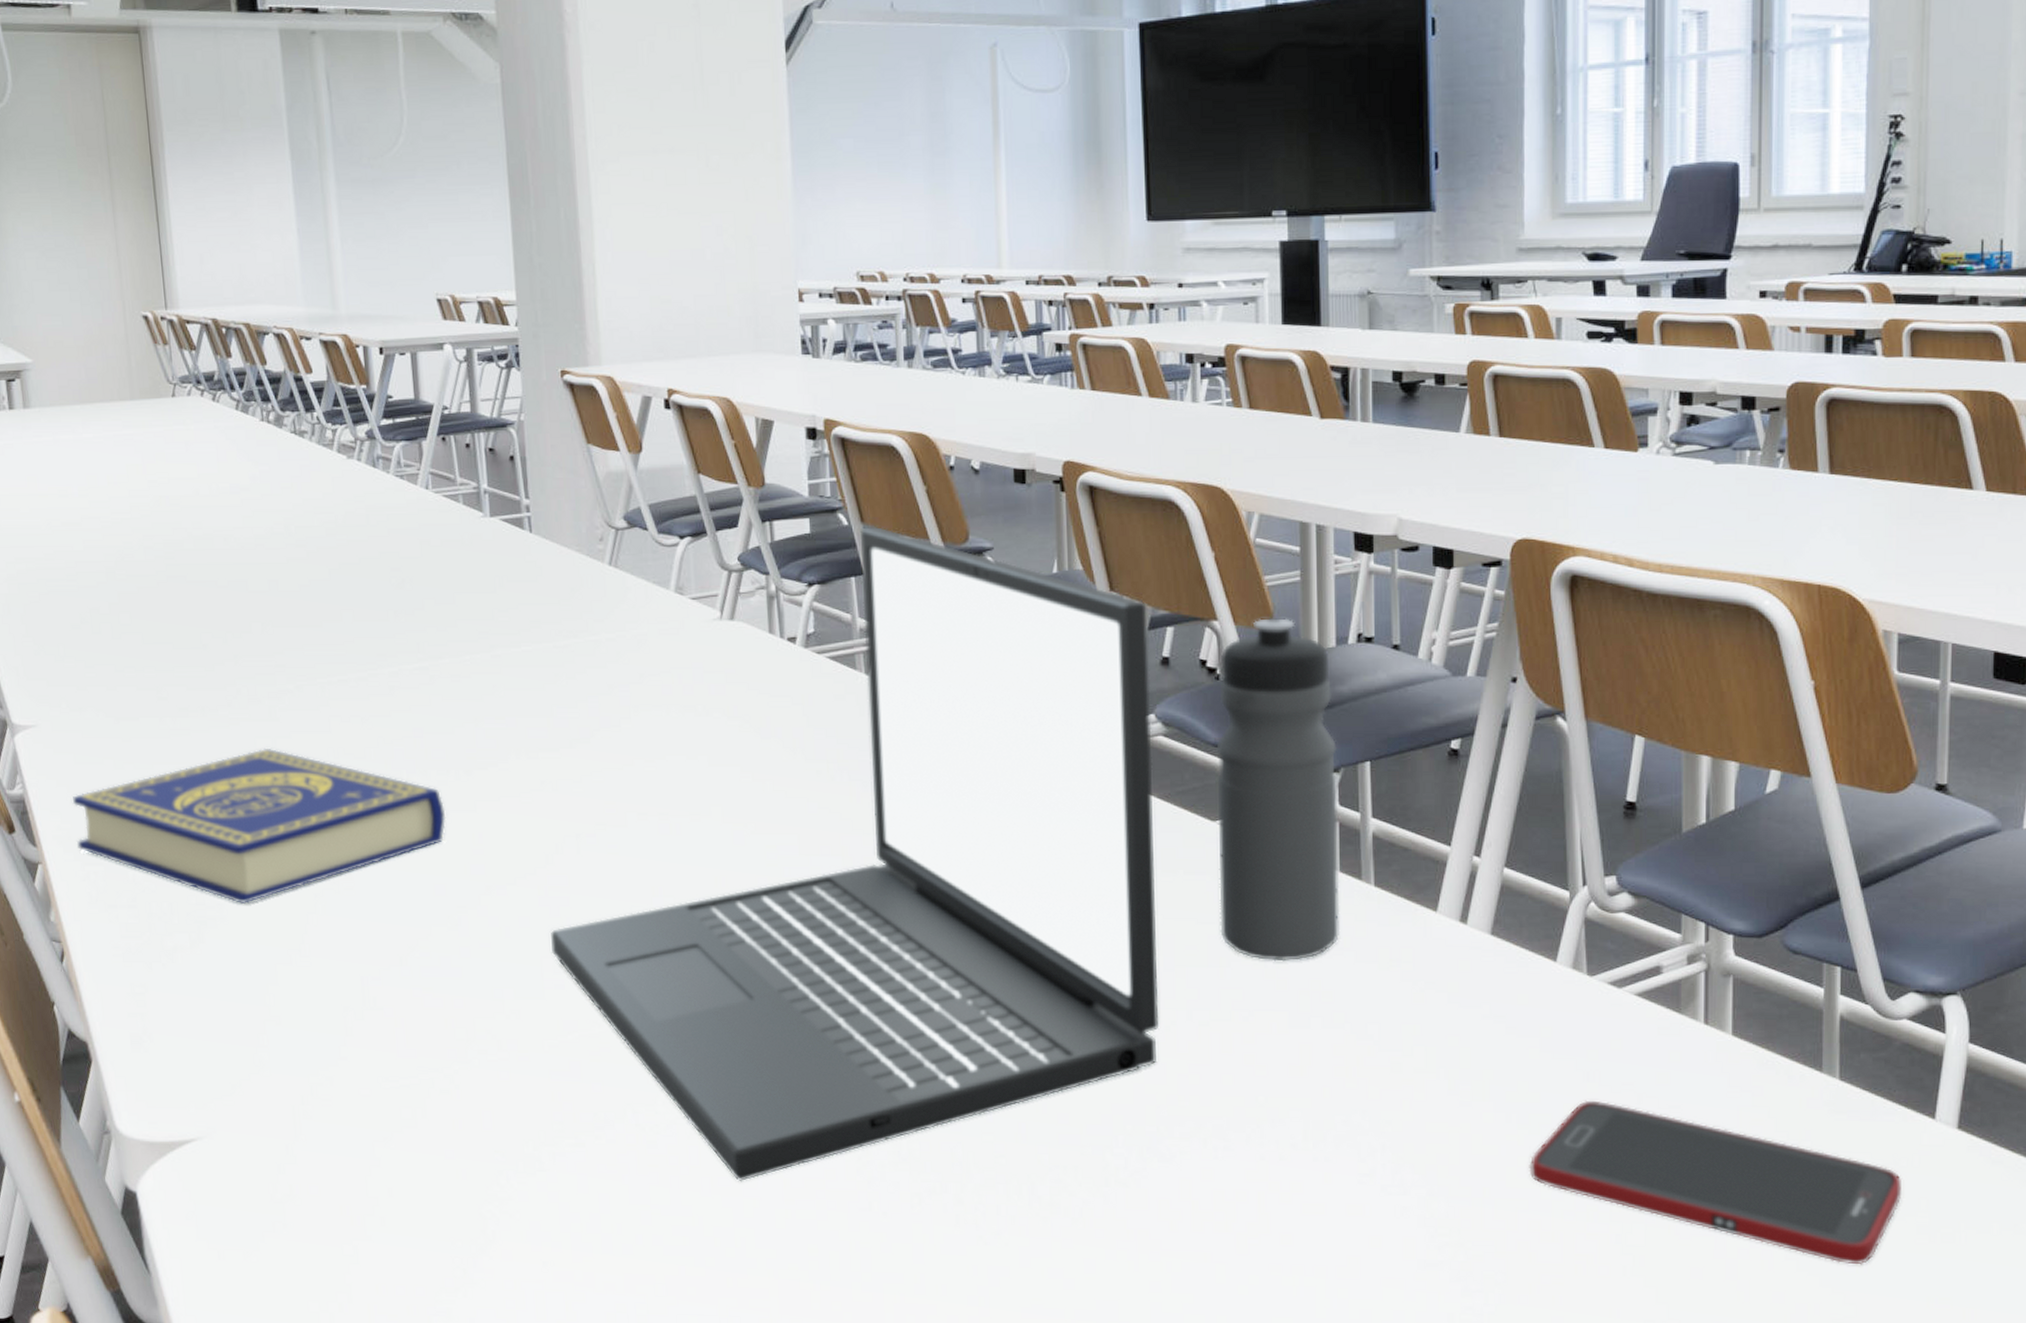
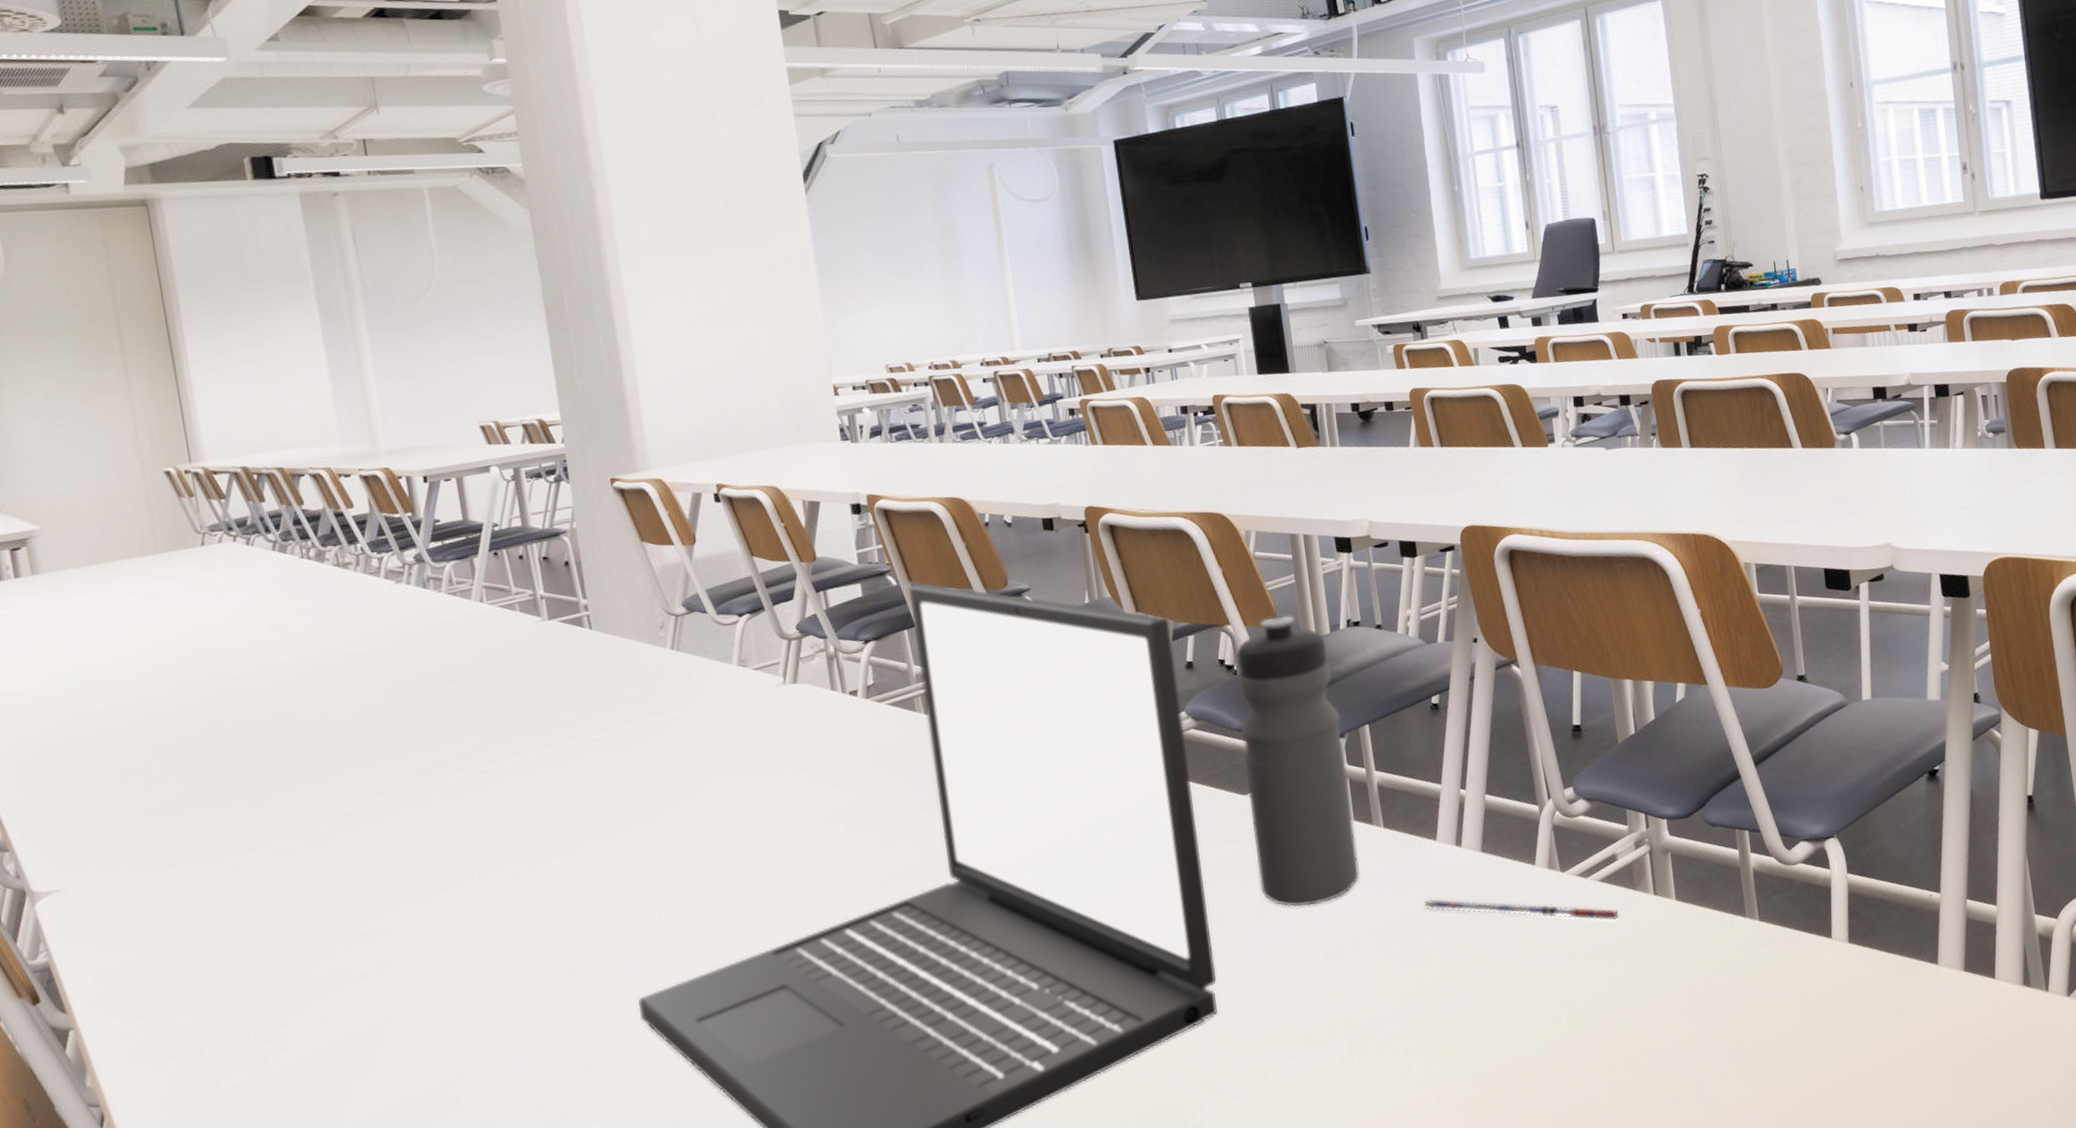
book: present [72,748,446,903] -> none [106,872,523,1031]
pen: none [1413,980,1656,1045] -> present [1424,899,1619,921]
cell phone: present [1529,1100,1903,1265] -> none [1534,973,1817,1069]

